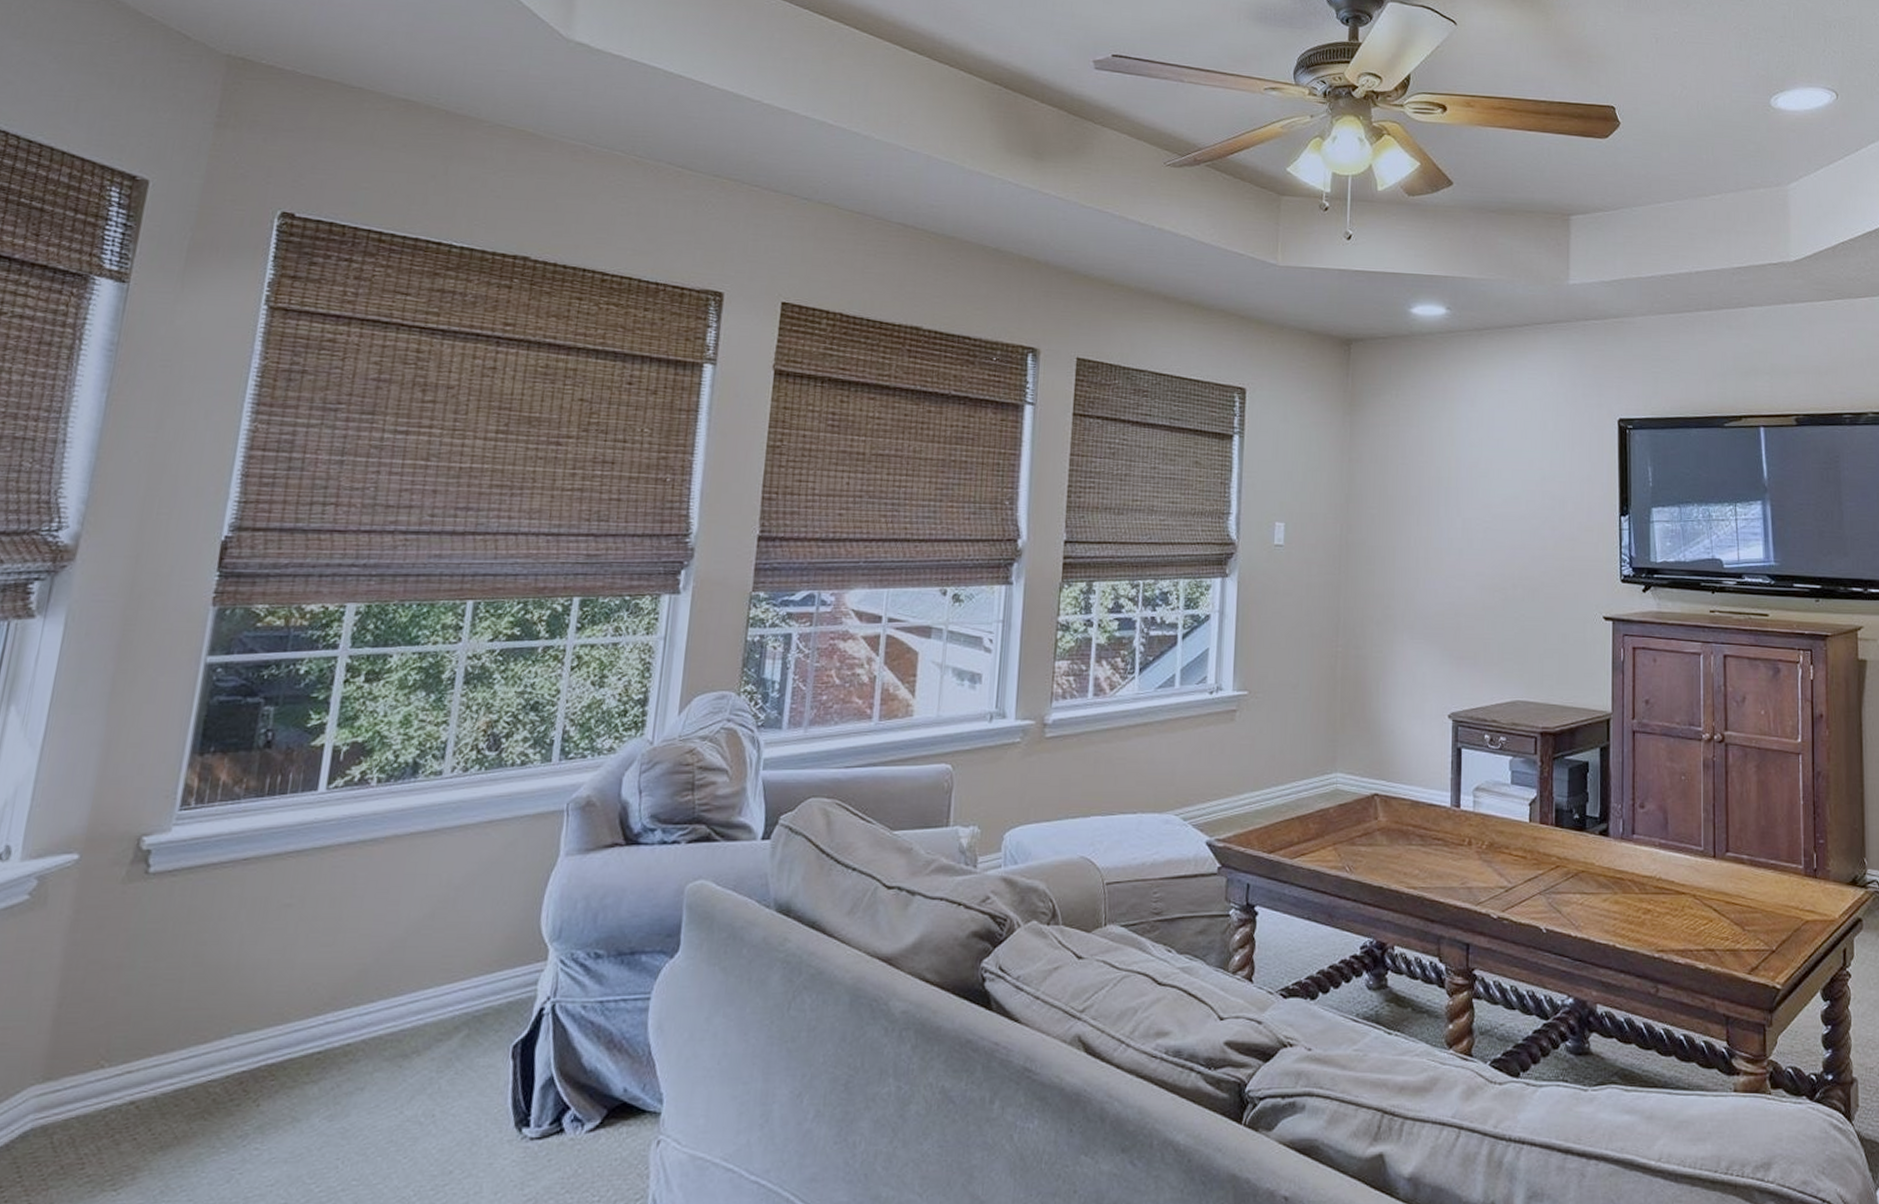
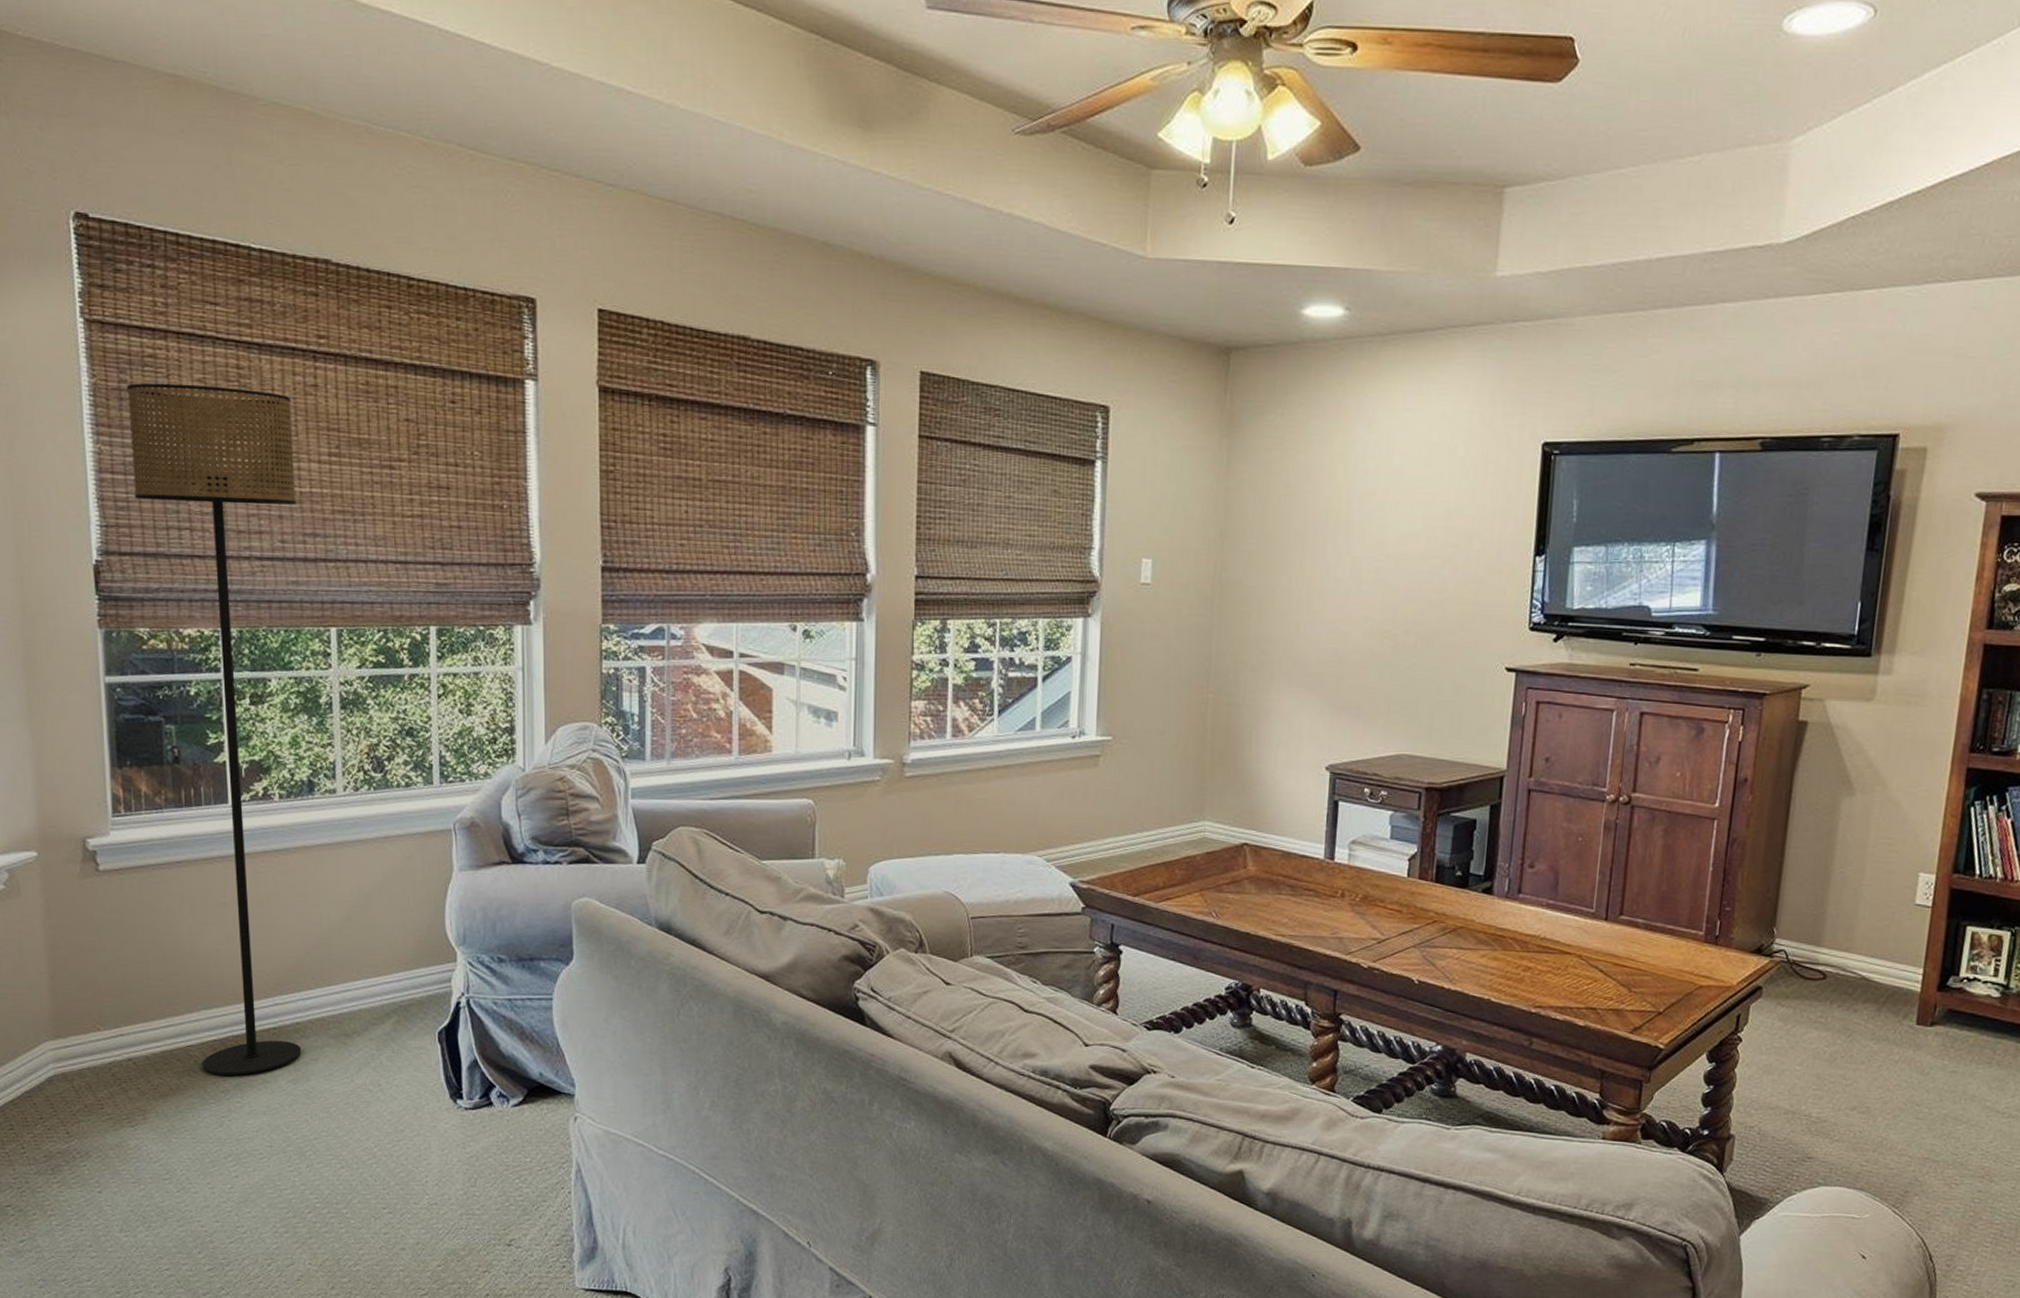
floor lamp: none [220,365,467,1117] -> present [127,383,302,1076]

